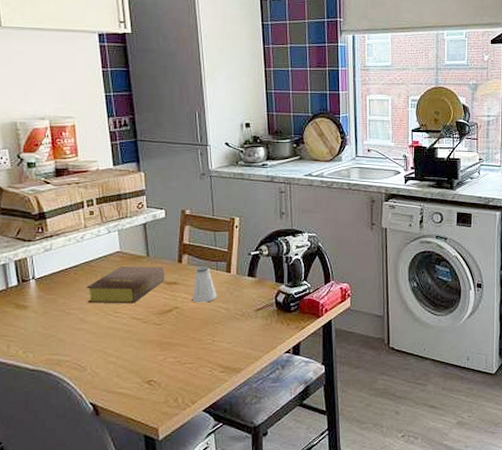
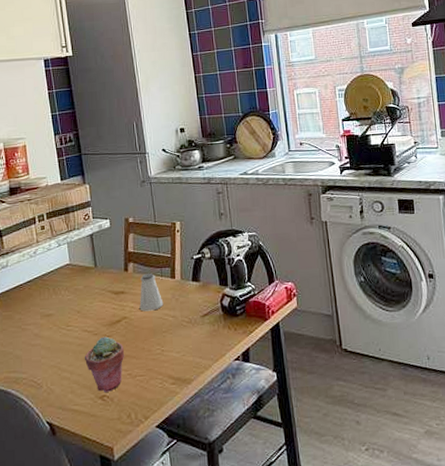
bible: present [86,266,165,304] -> none [40,276,113,318]
potted succulent: none [131,324,175,377] -> present [84,336,125,392]

